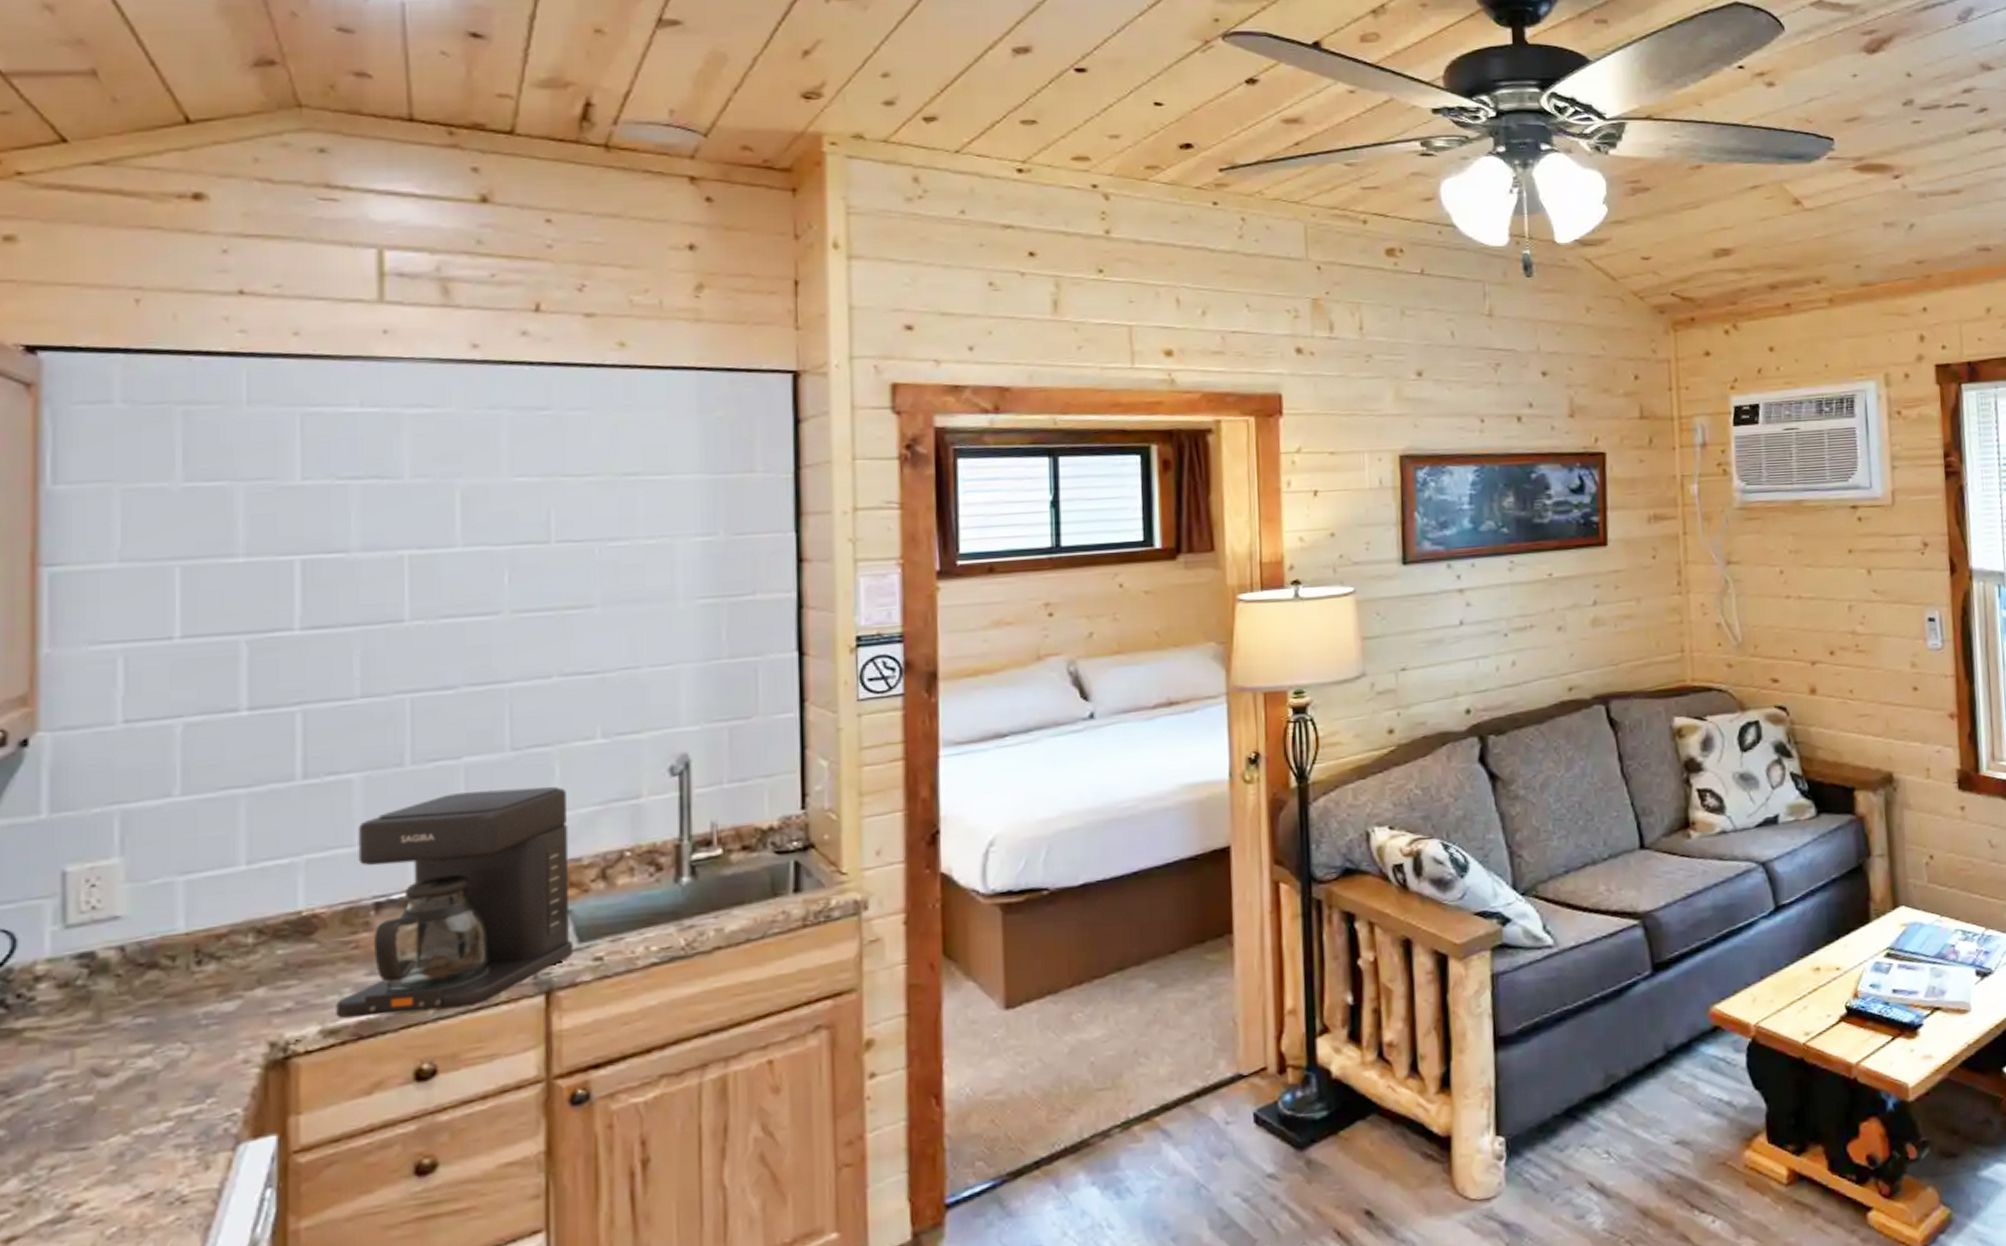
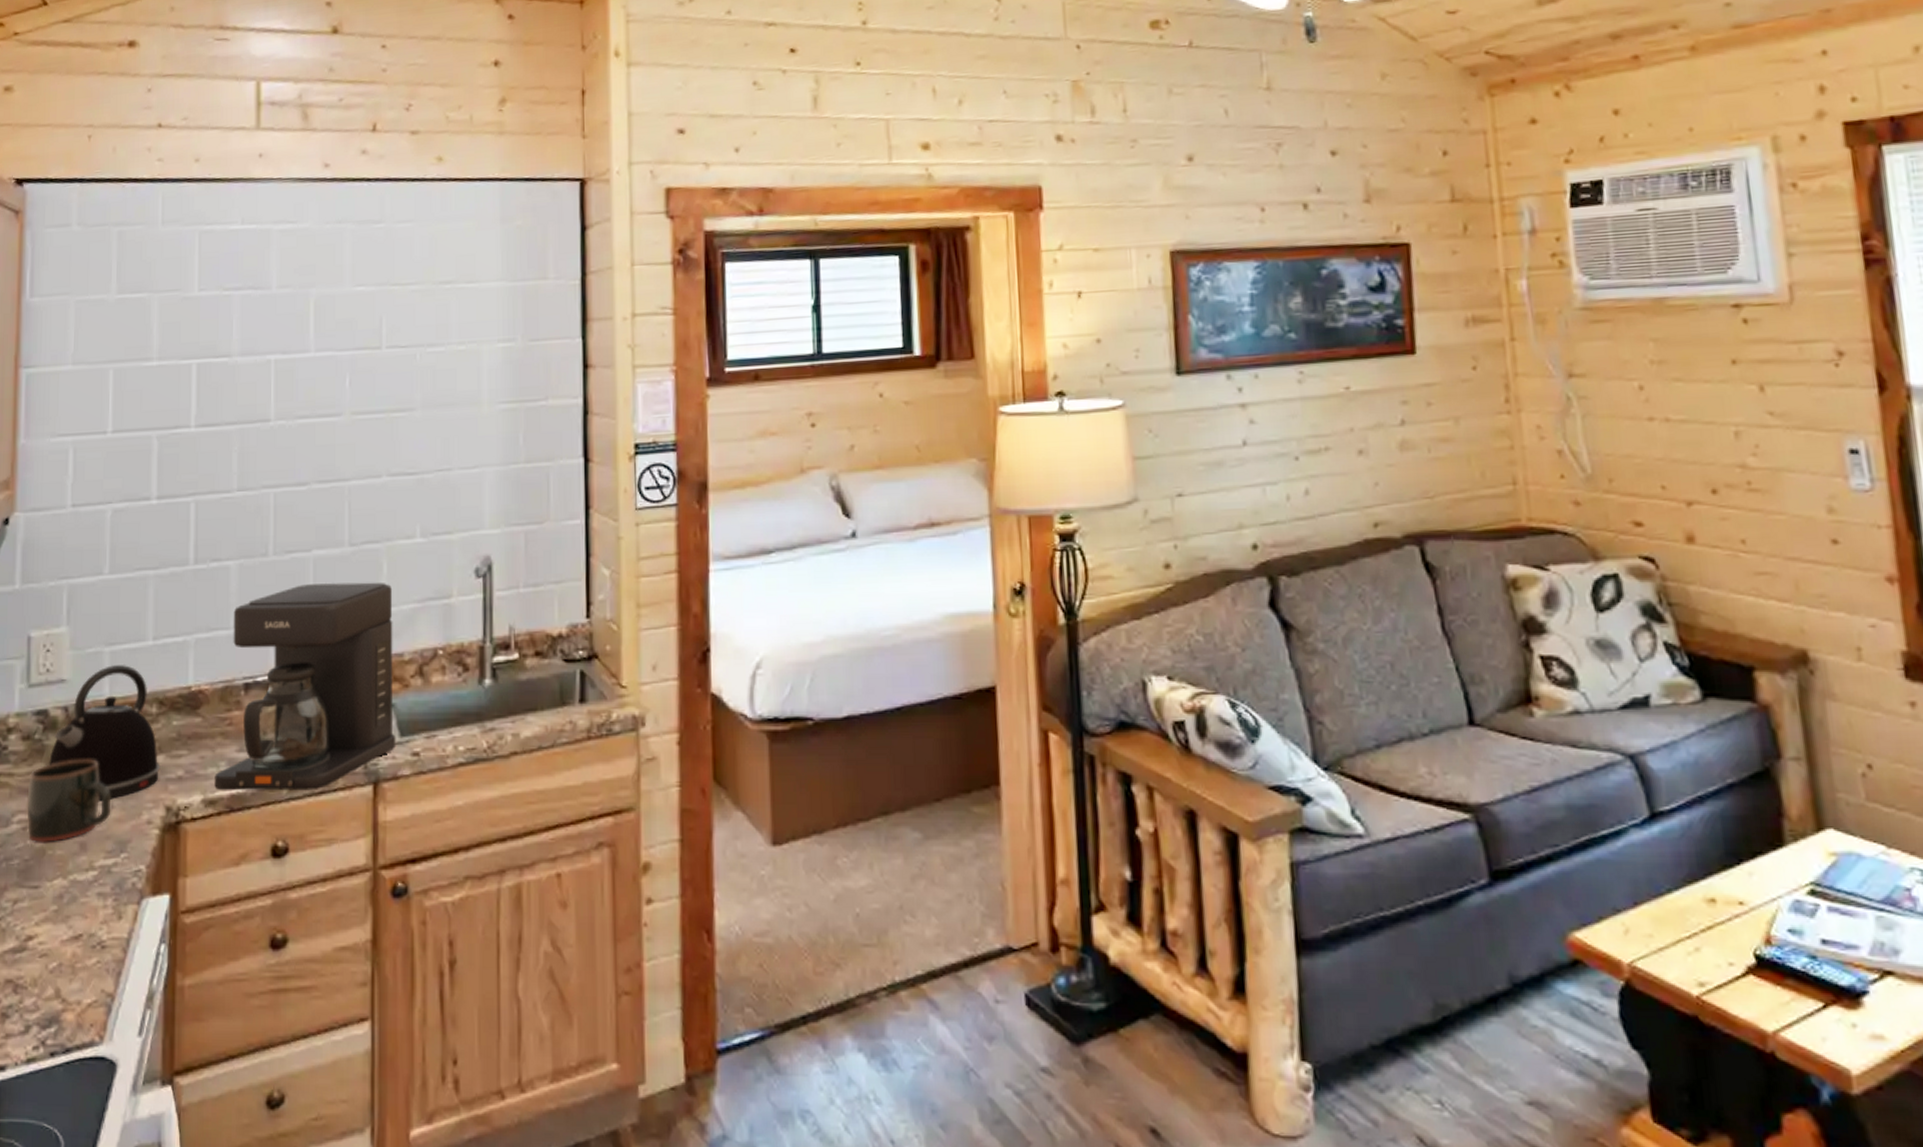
mug: none [67,1000,190,1099] -> present [27,759,110,842]
kettle: none [97,894,261,1046] -> present [48,665,161,801]

